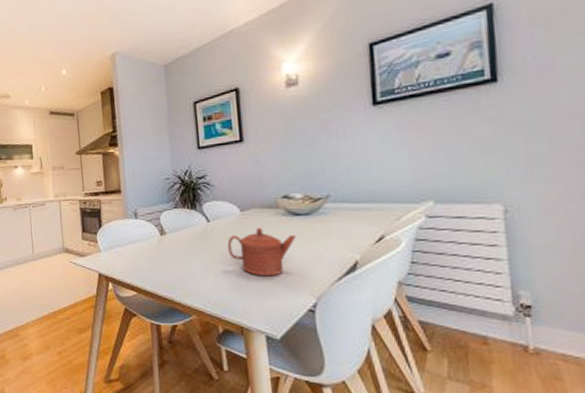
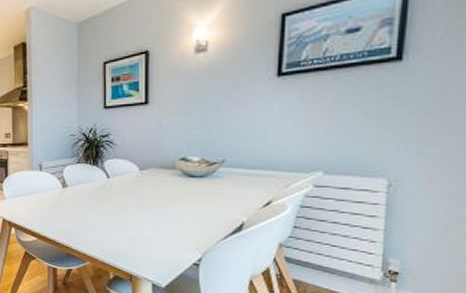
teapot: present [227,227,296,277] -> none [125,185,189,232]

